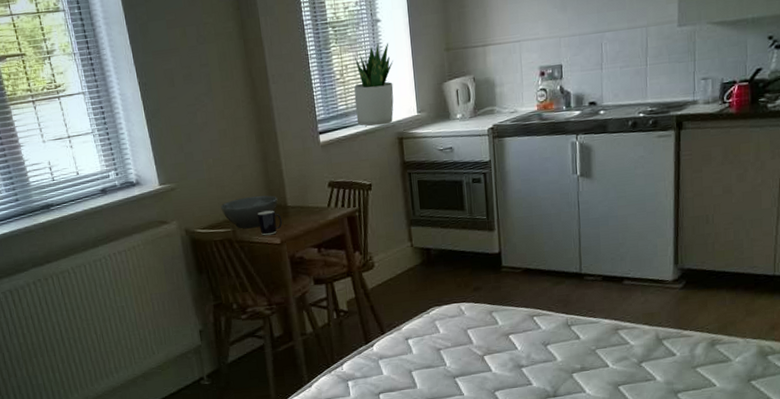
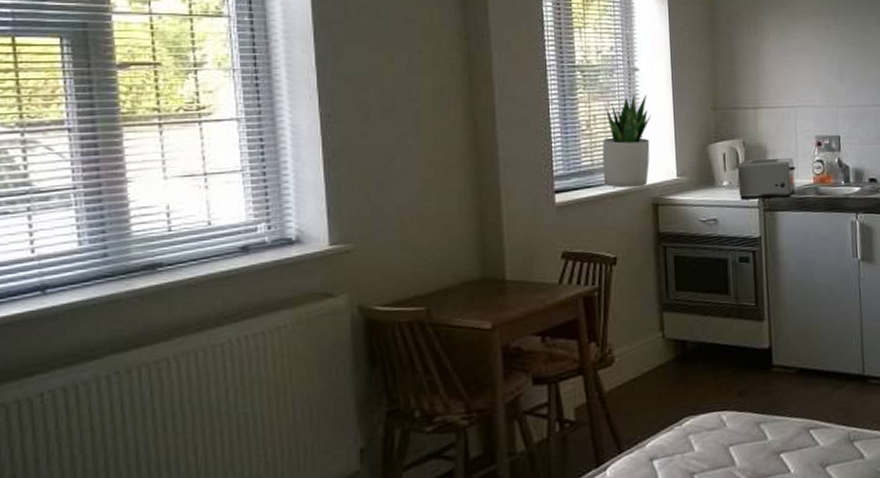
bowl: present [220,195,278,229] -> none [413,265,493,308]
mug: present [257,210,282,236] -> none [462,284,497,318]
toaster: none [468,88,521,130] -> present [737,157,796,200]

